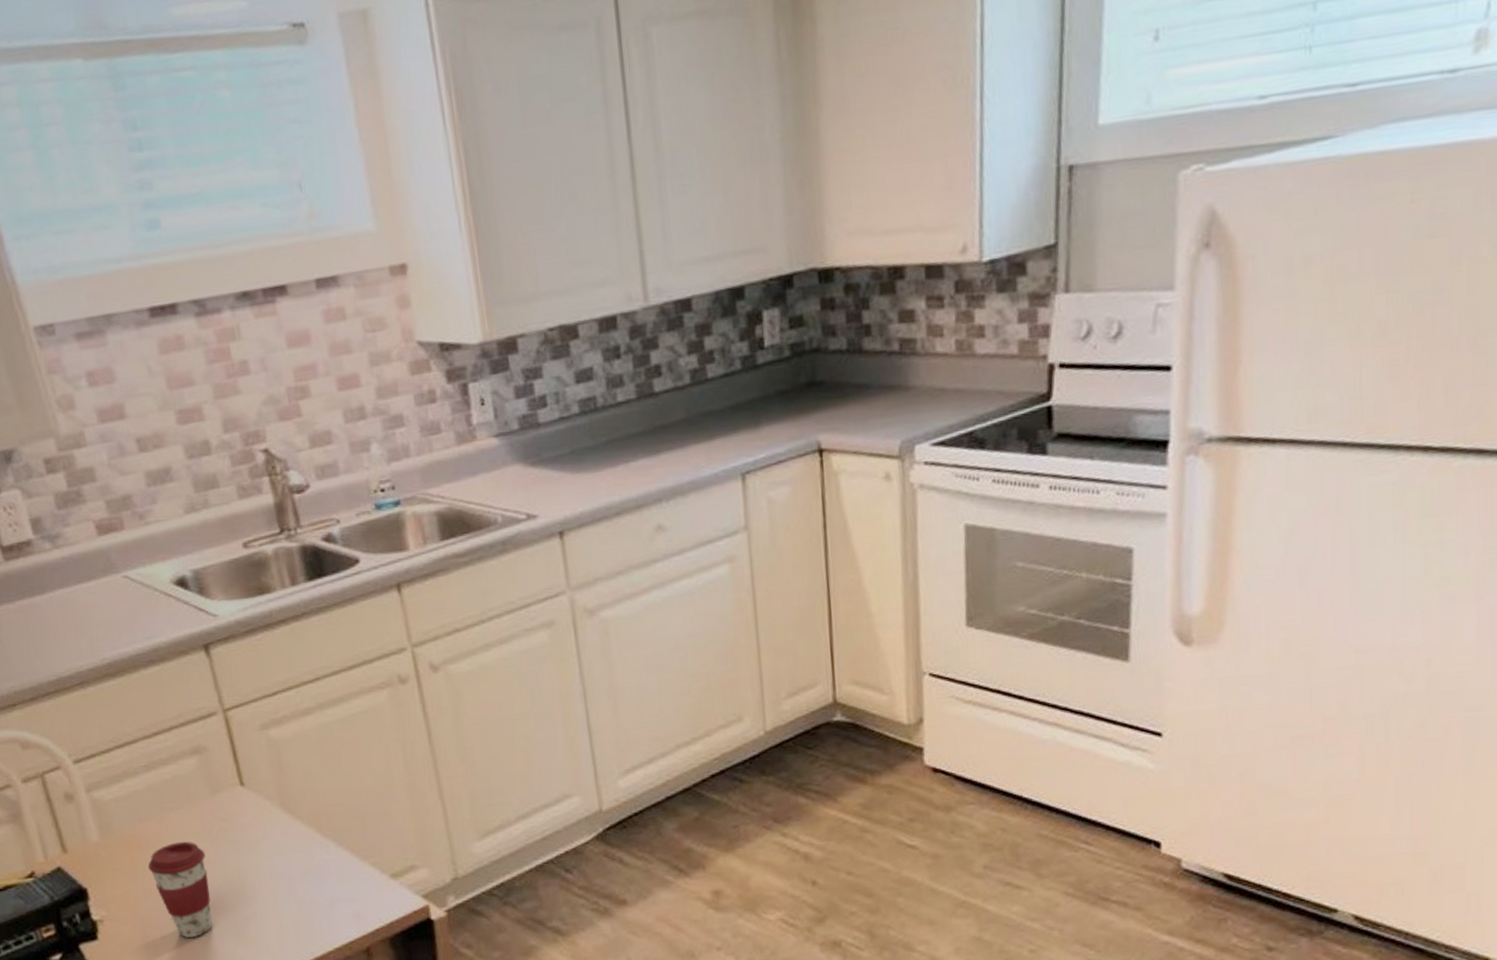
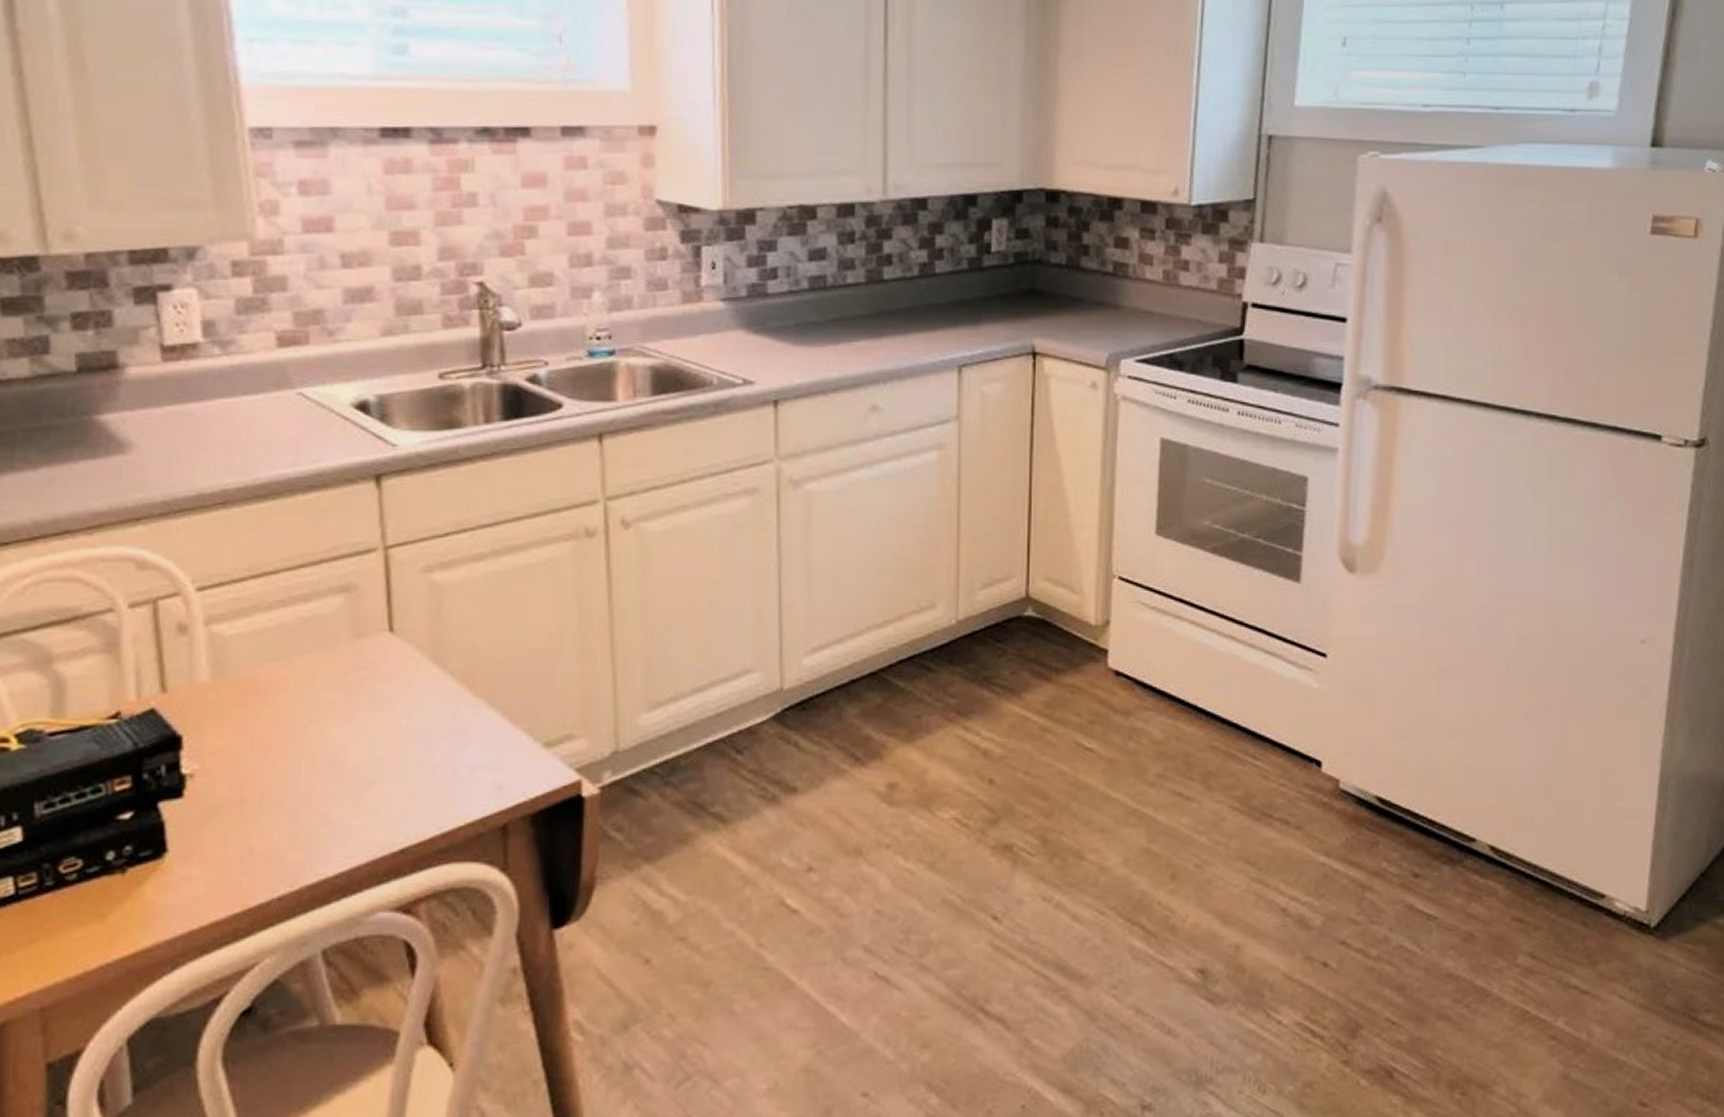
coffee cup: present [147,841,213,938] -> none [261,689,333,801]

